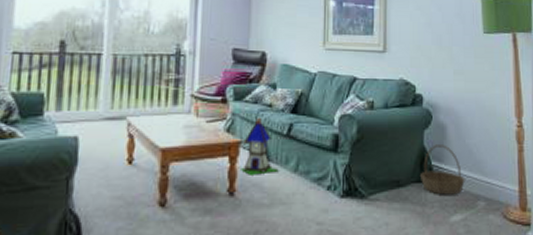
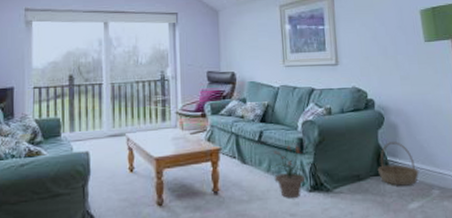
toy house: present [239,117,279,175] -> none [221,127,254,176]
potted plant: none [299,143,340,204] -> present [271,145,307,198]

